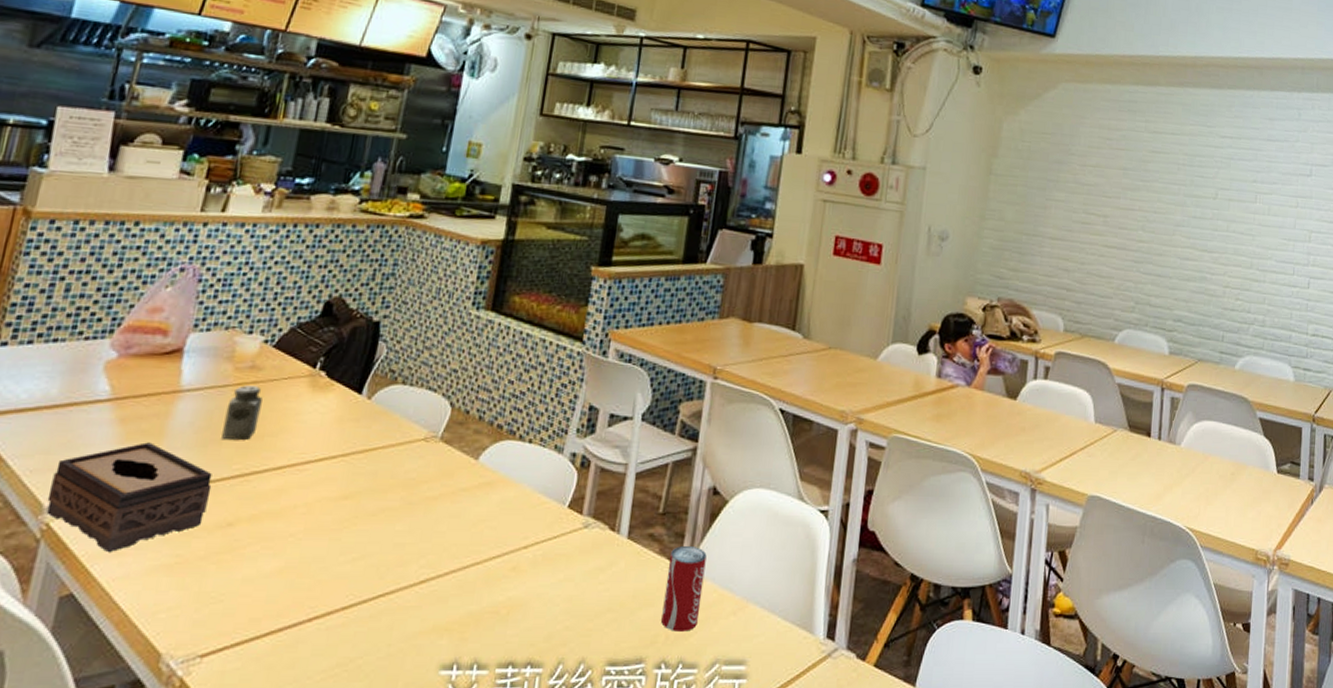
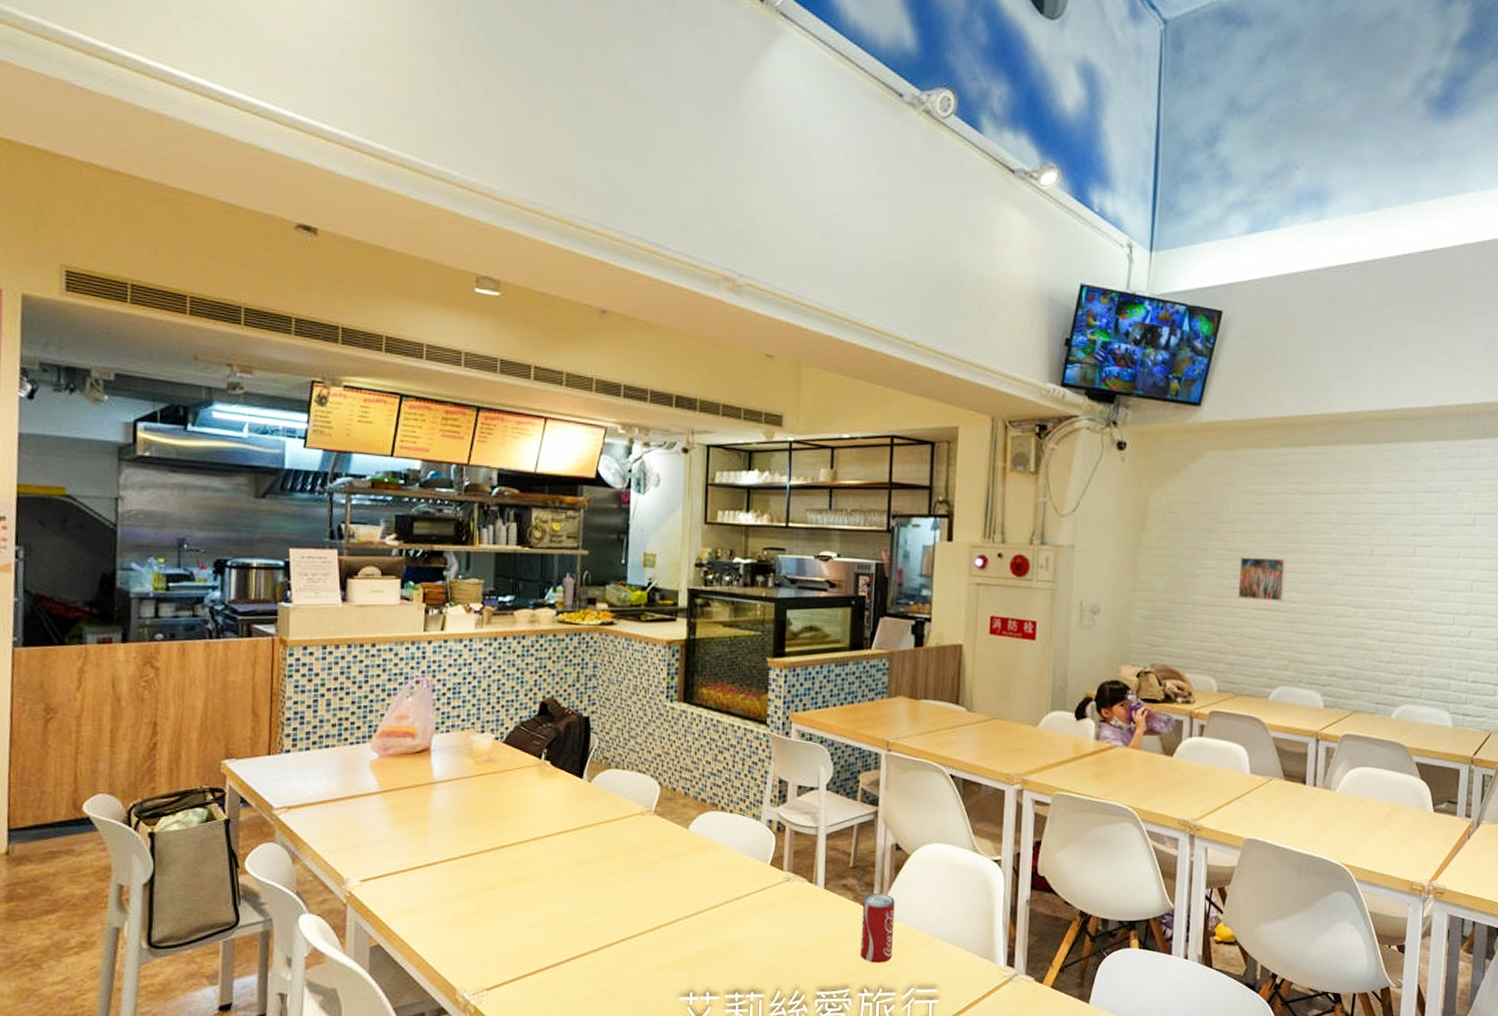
tissue box: present [46,442,212,552] -> none [346,825,473,912]
salt shaker: present [222,385,263,440] -> none [474,776,501,820]
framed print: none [1086,191,1134,240] -> present [1238,557,1286,601]

